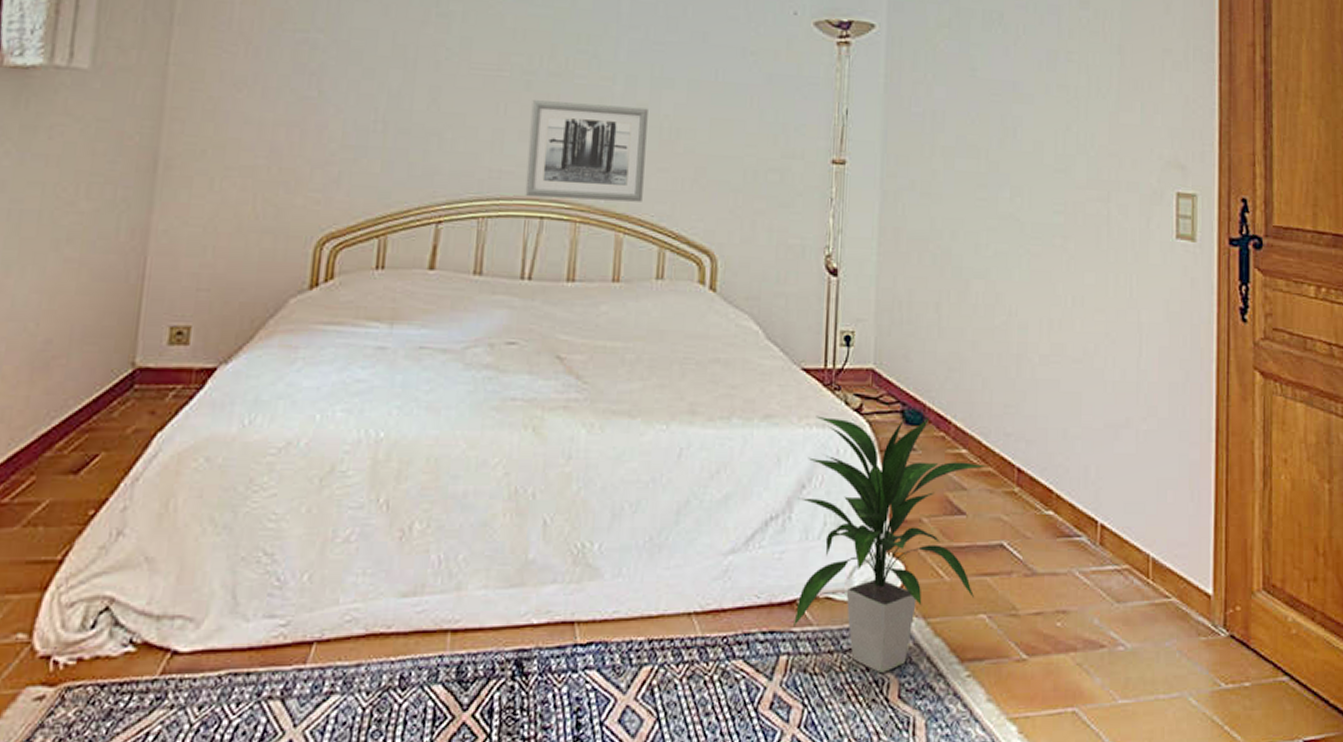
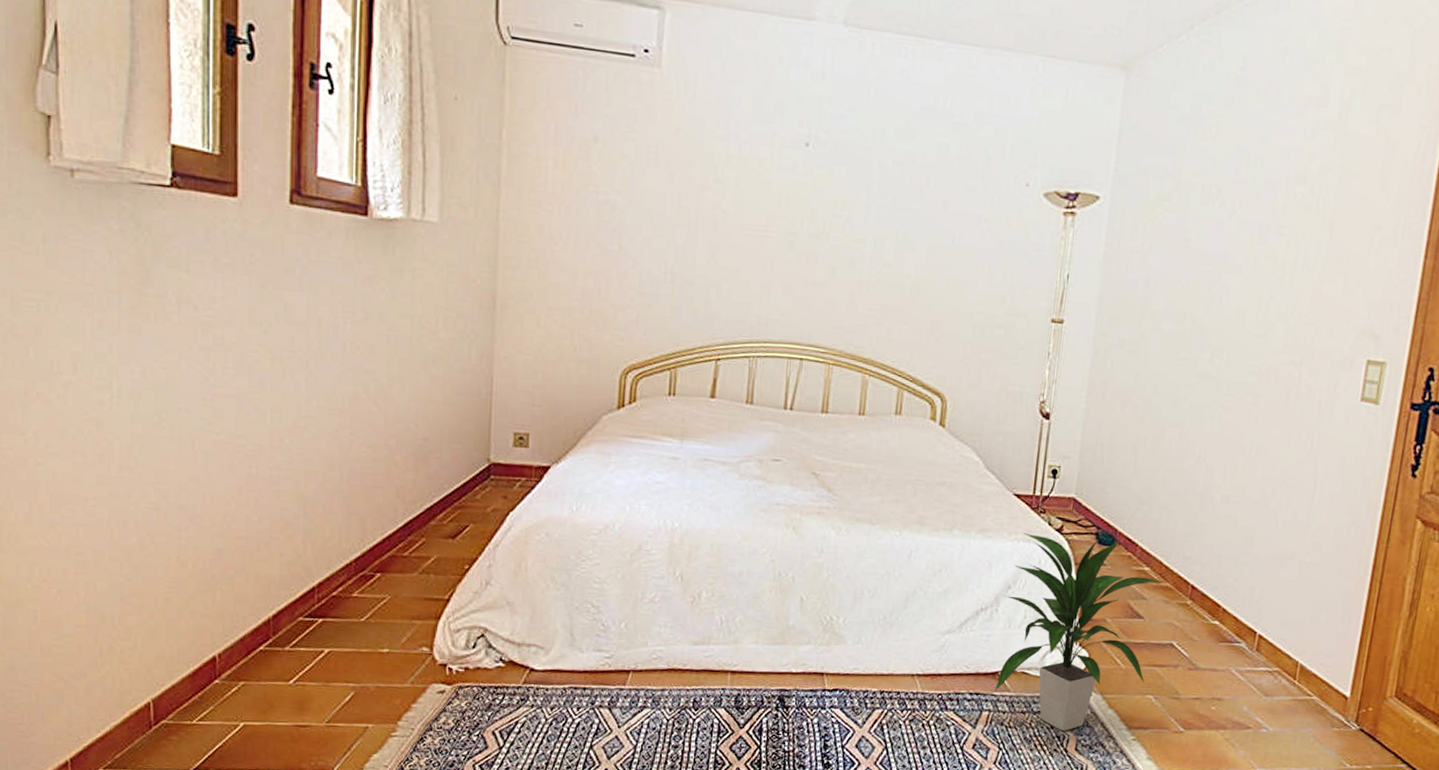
wall art: present [525,100,648,202] -> none [788,258,893,349]

